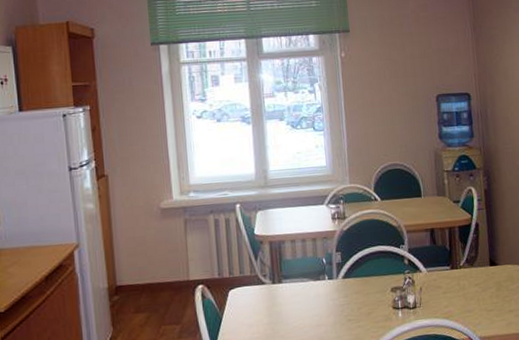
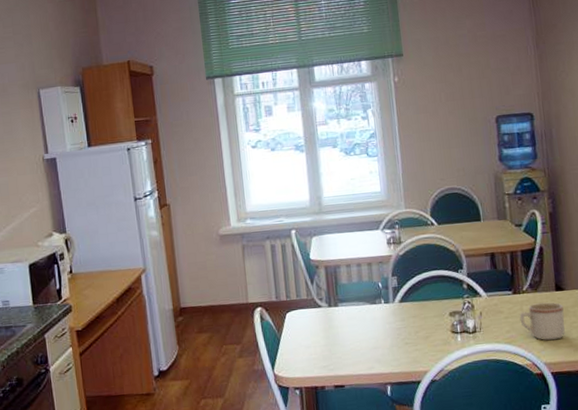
mug: none [457,277,498,315] -> present [519,302,565,341]

